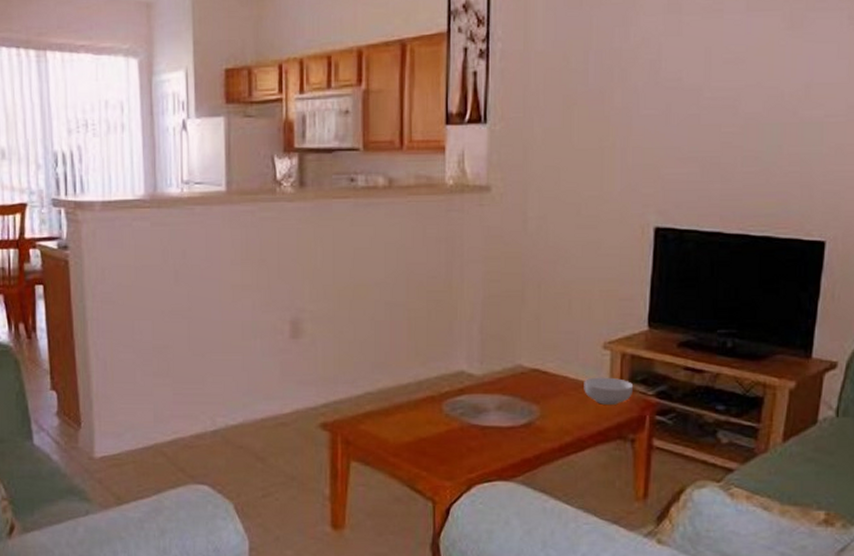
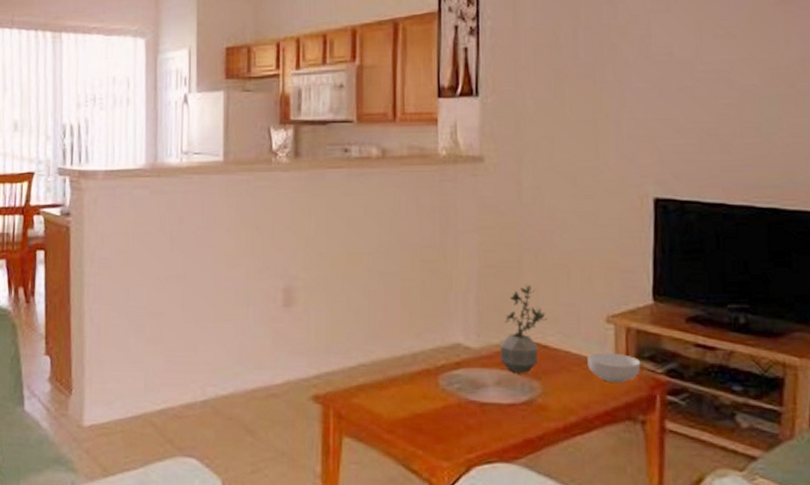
potted plant: none [501,314,548,399] -> present [499,285,548,374]

